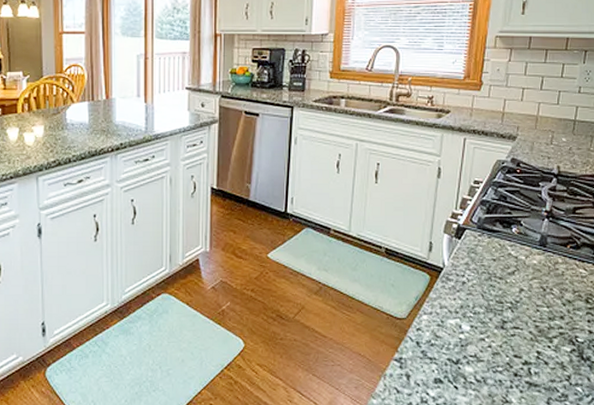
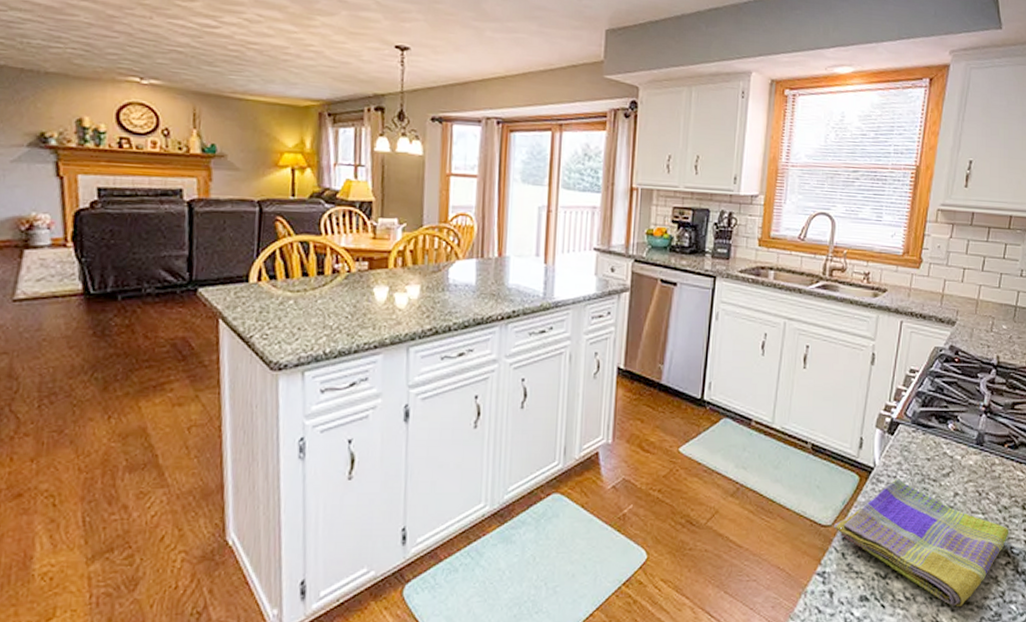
dish towel: none [407,277,574,388] -> present [833,479,1010,606]

